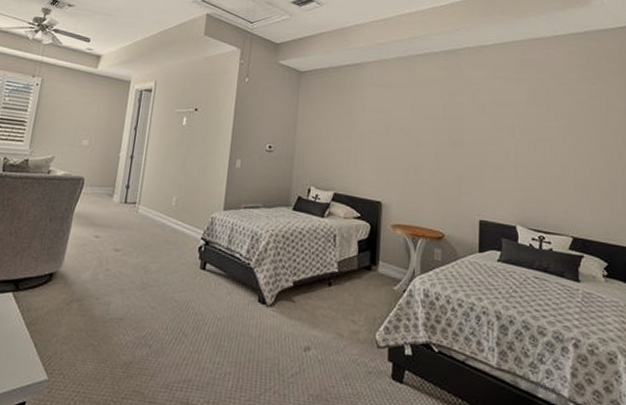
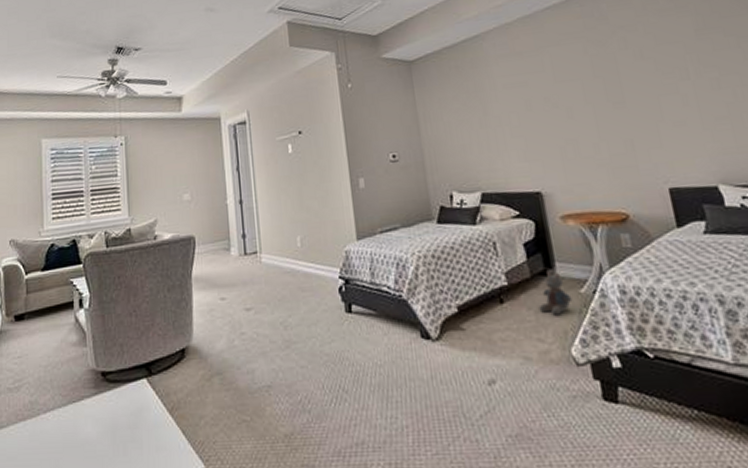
stuffed animal: none [358,266,386,304] -> present [538,270,573,316]

